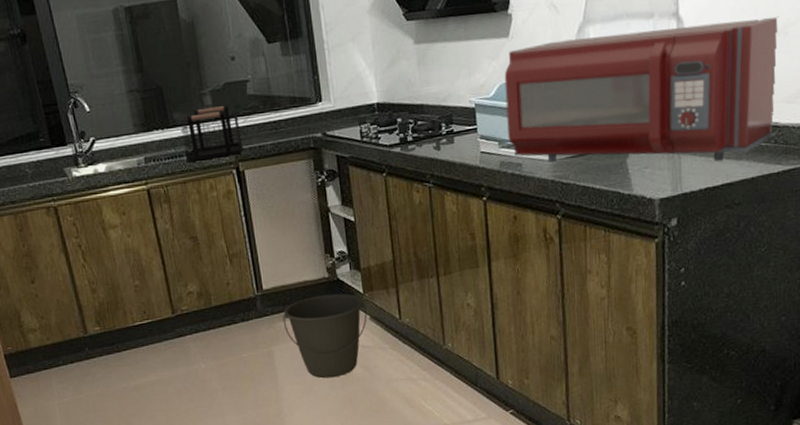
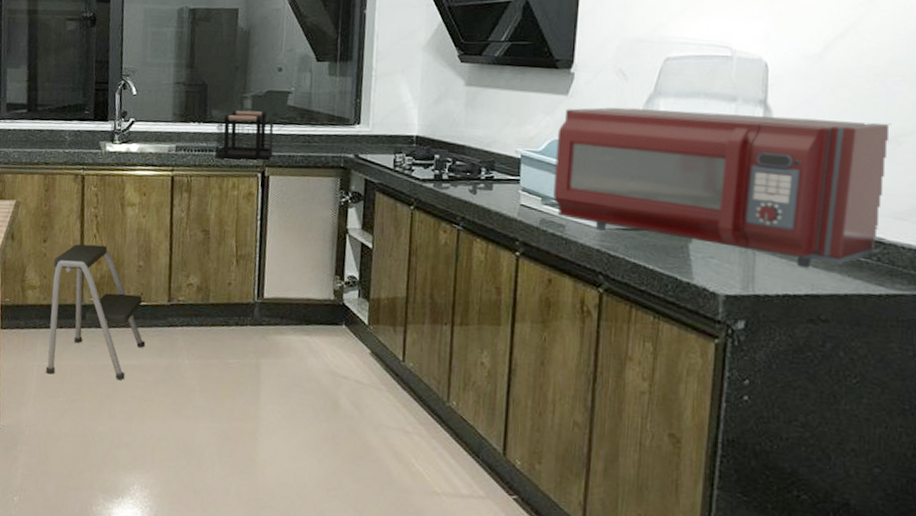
step stool: none [46,273,160,409] -> present [45,244,146,380]
bucket: present [282,293,367,378] -> none [277,316,369,408]

